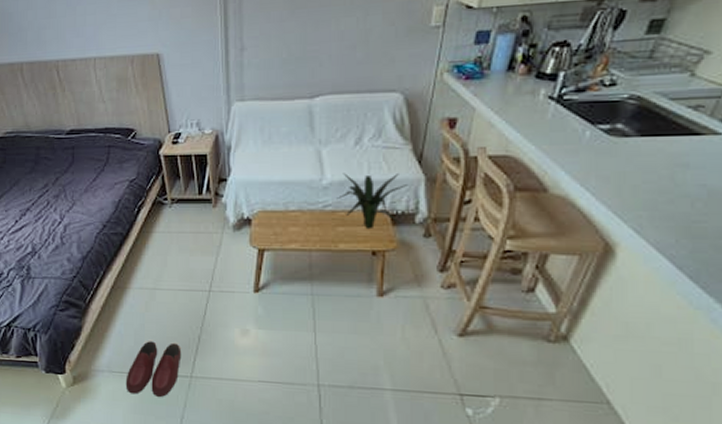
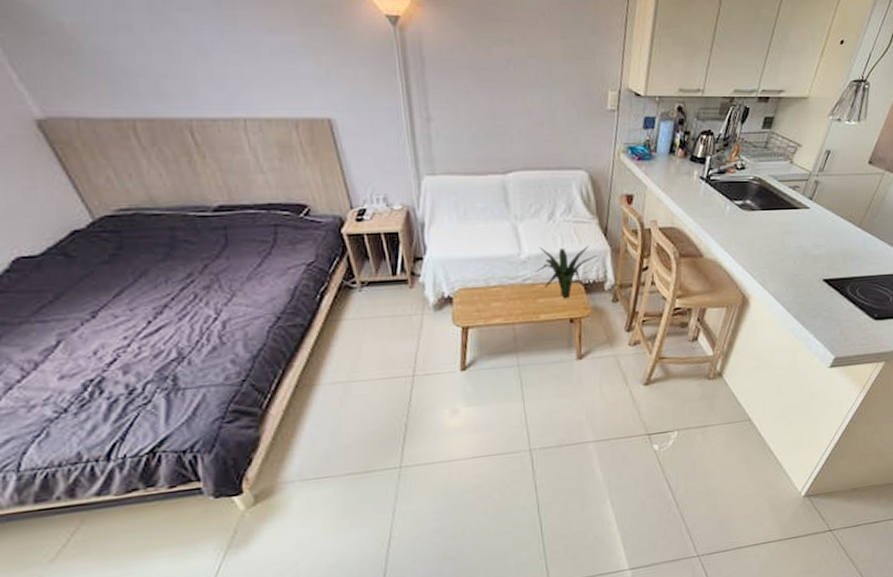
slippers: present [125,341,182,397] -> none [323,435,388,499]

